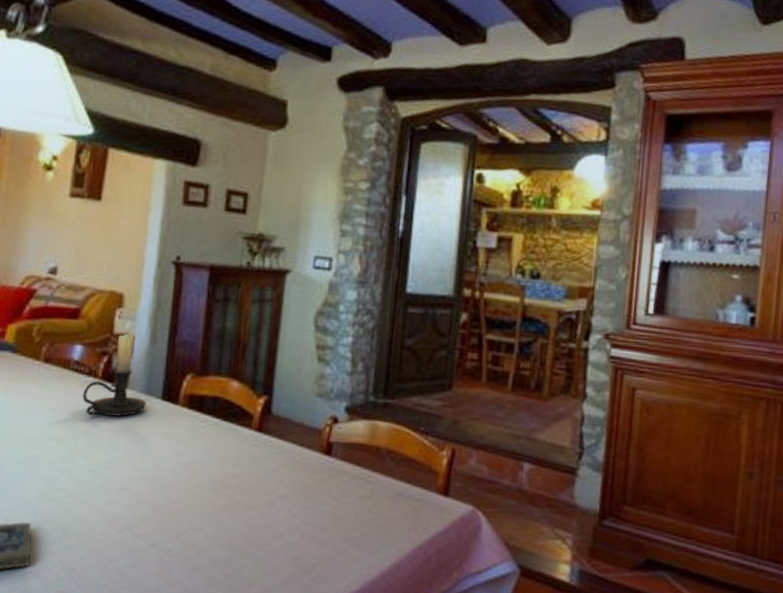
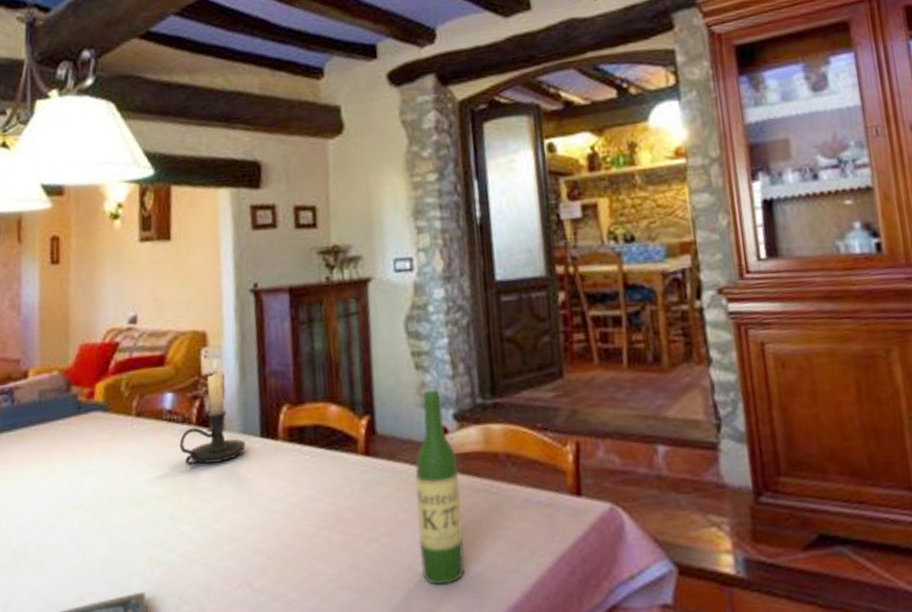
wine bottle: none [293,381,342,555] -> present [415,389,465,585]

